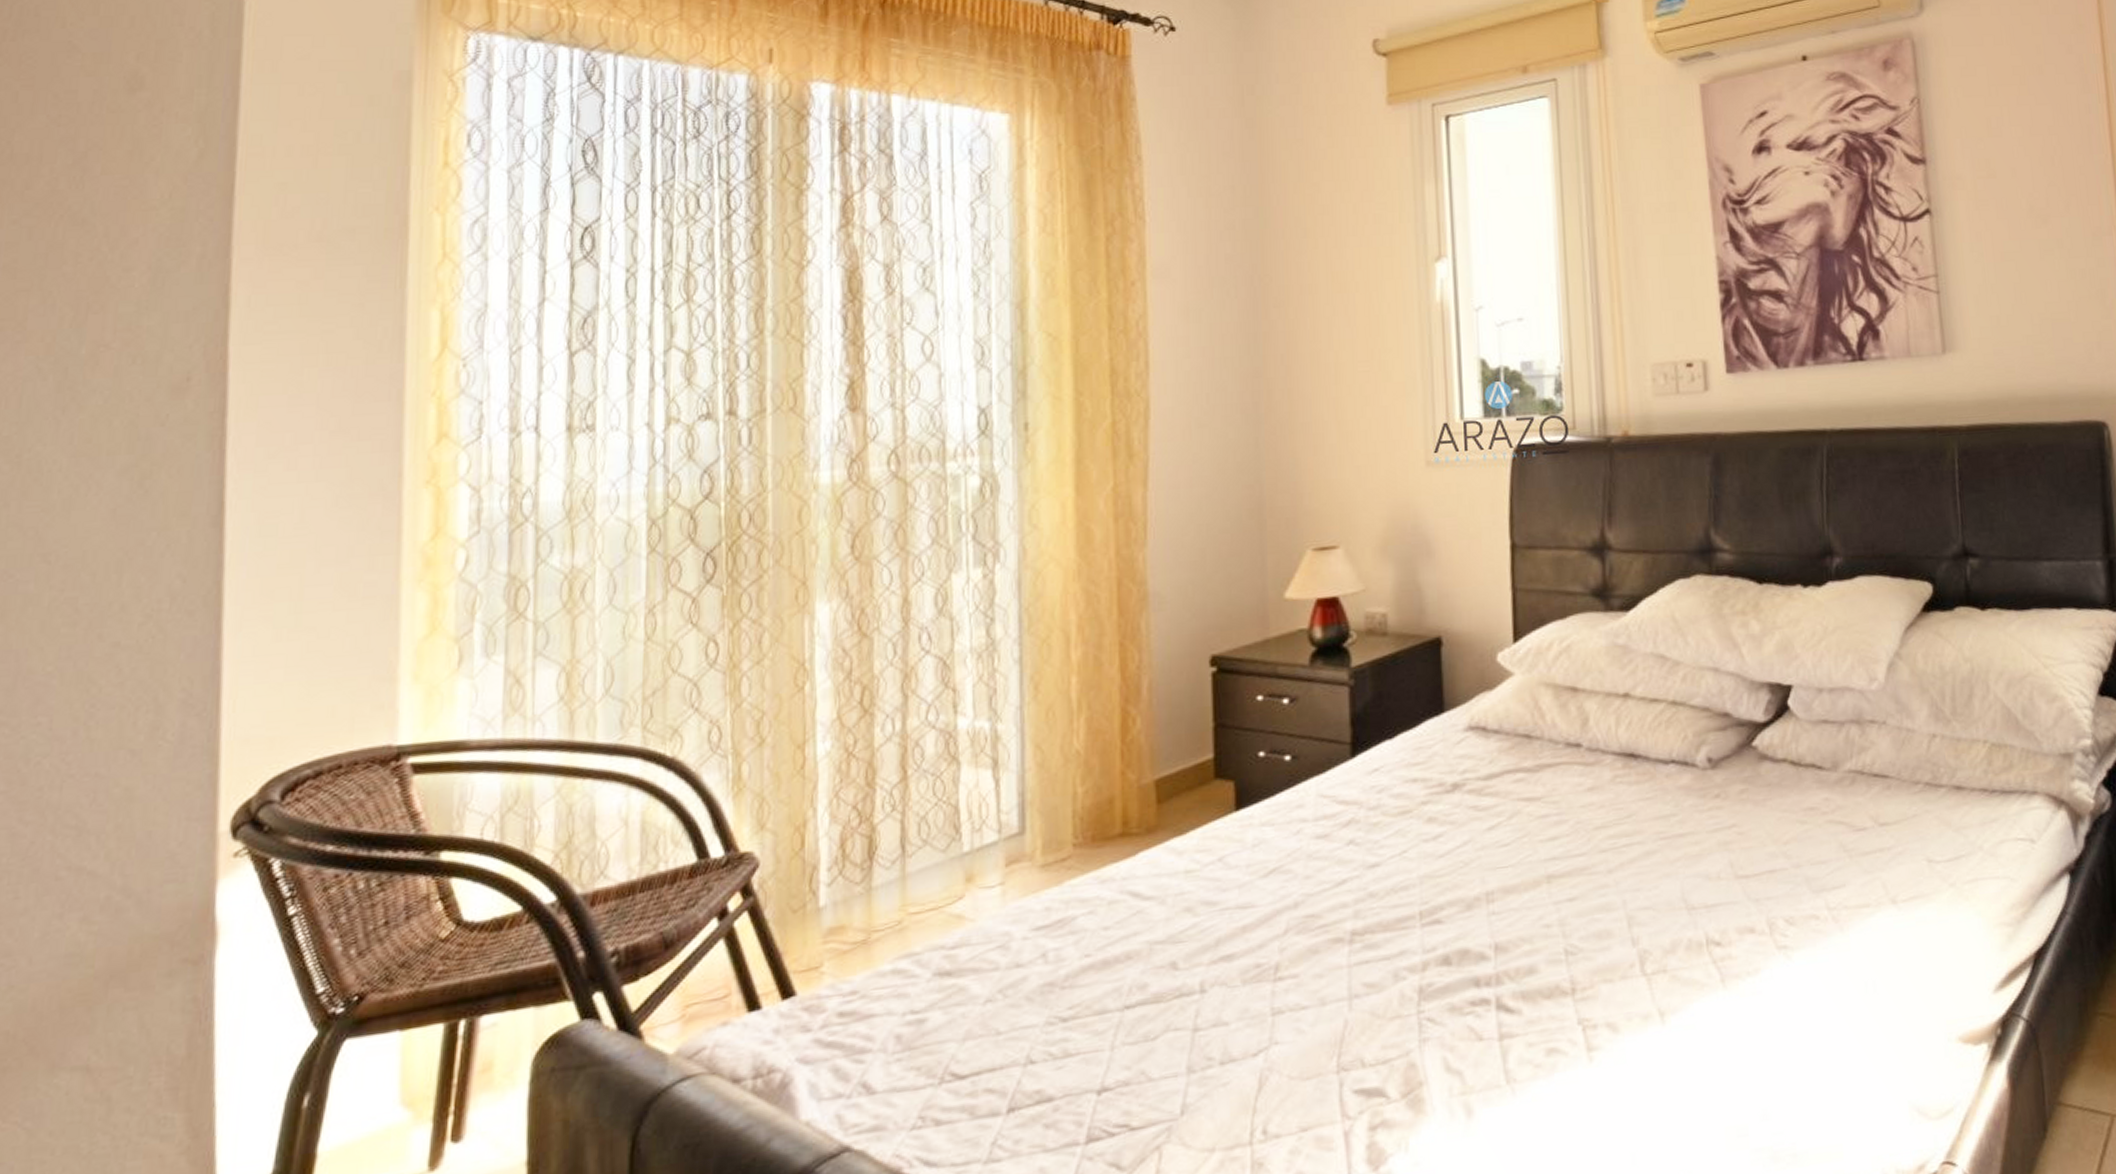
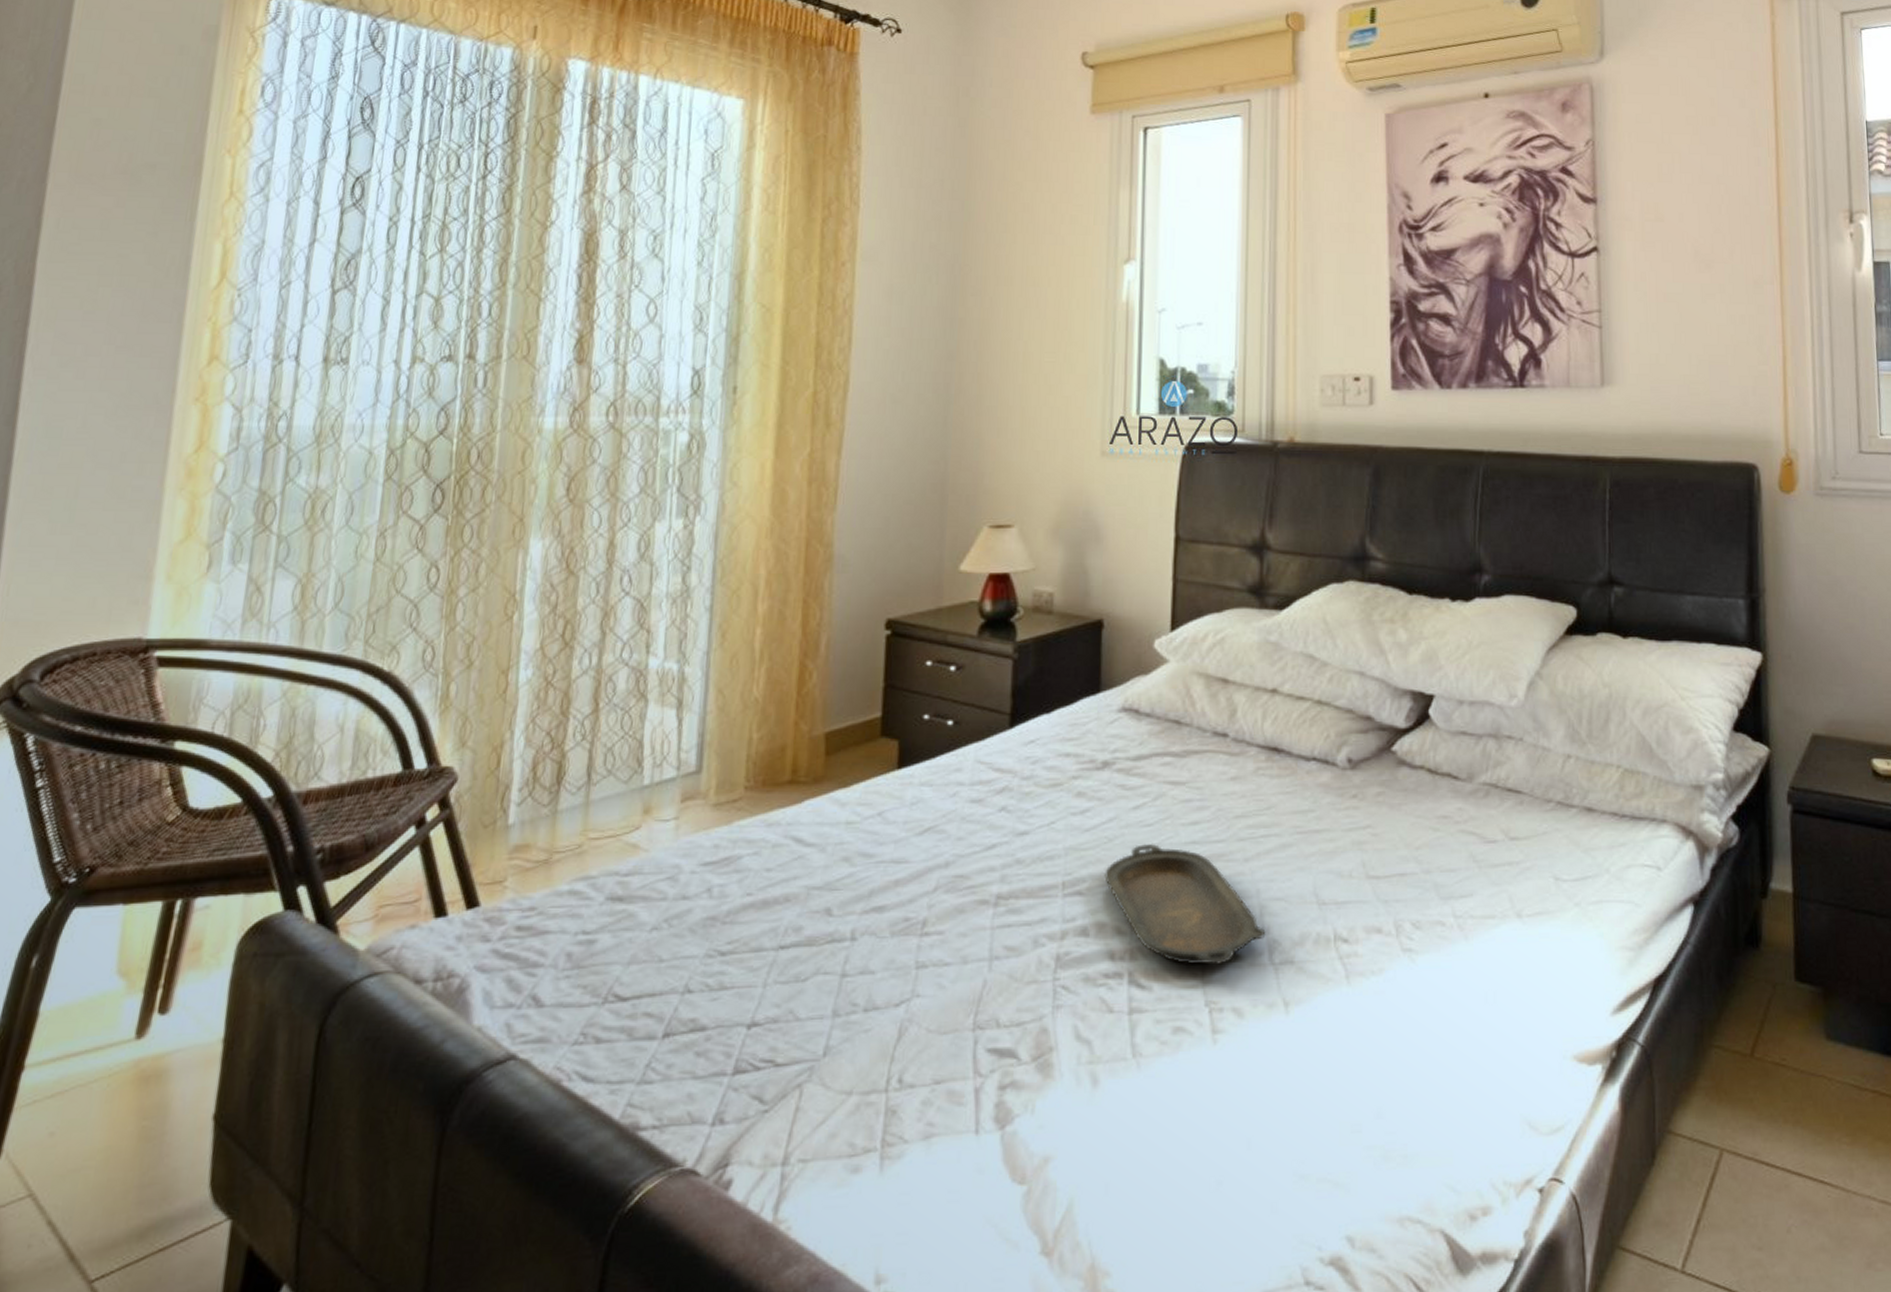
serving tray: none [1463,863,1636,984] -> present [1105,843,1266,966]

